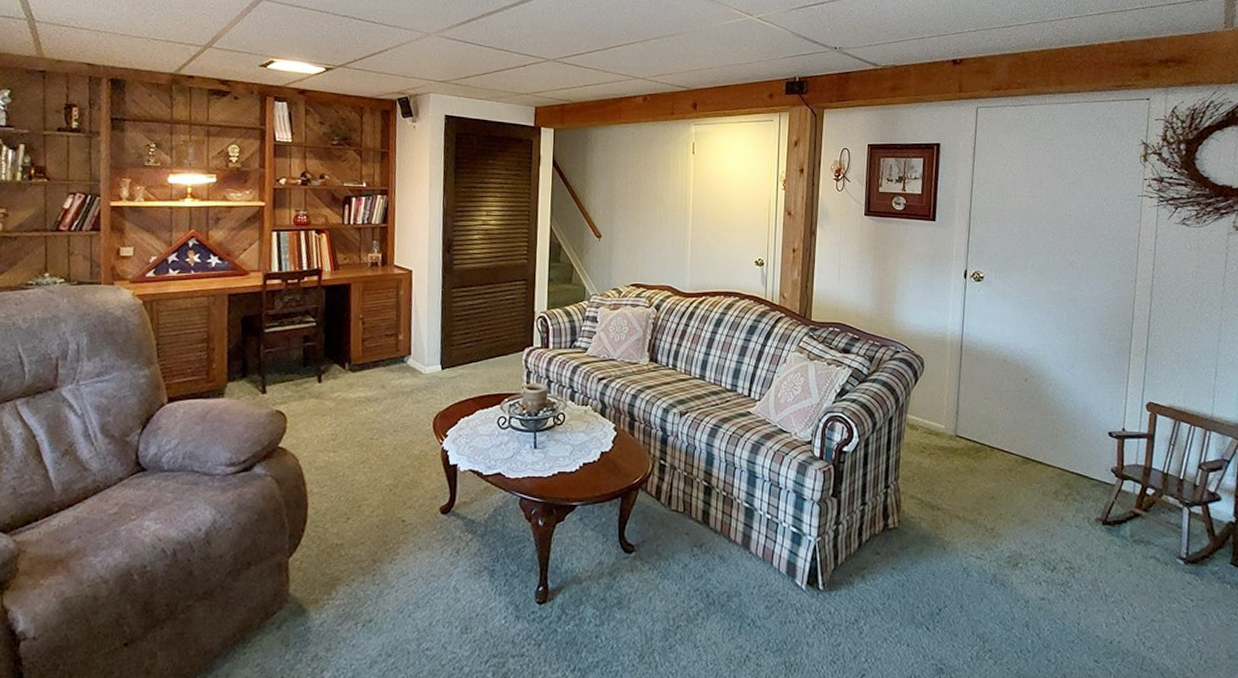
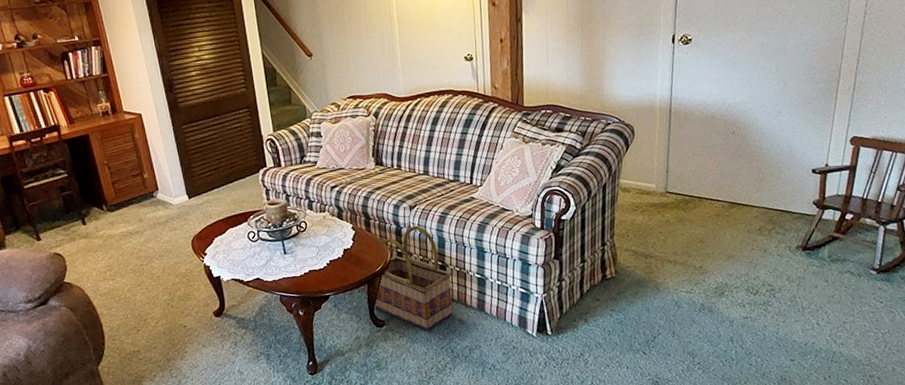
basket: none [625,435,716,565] -> present [374,225,453,331]

